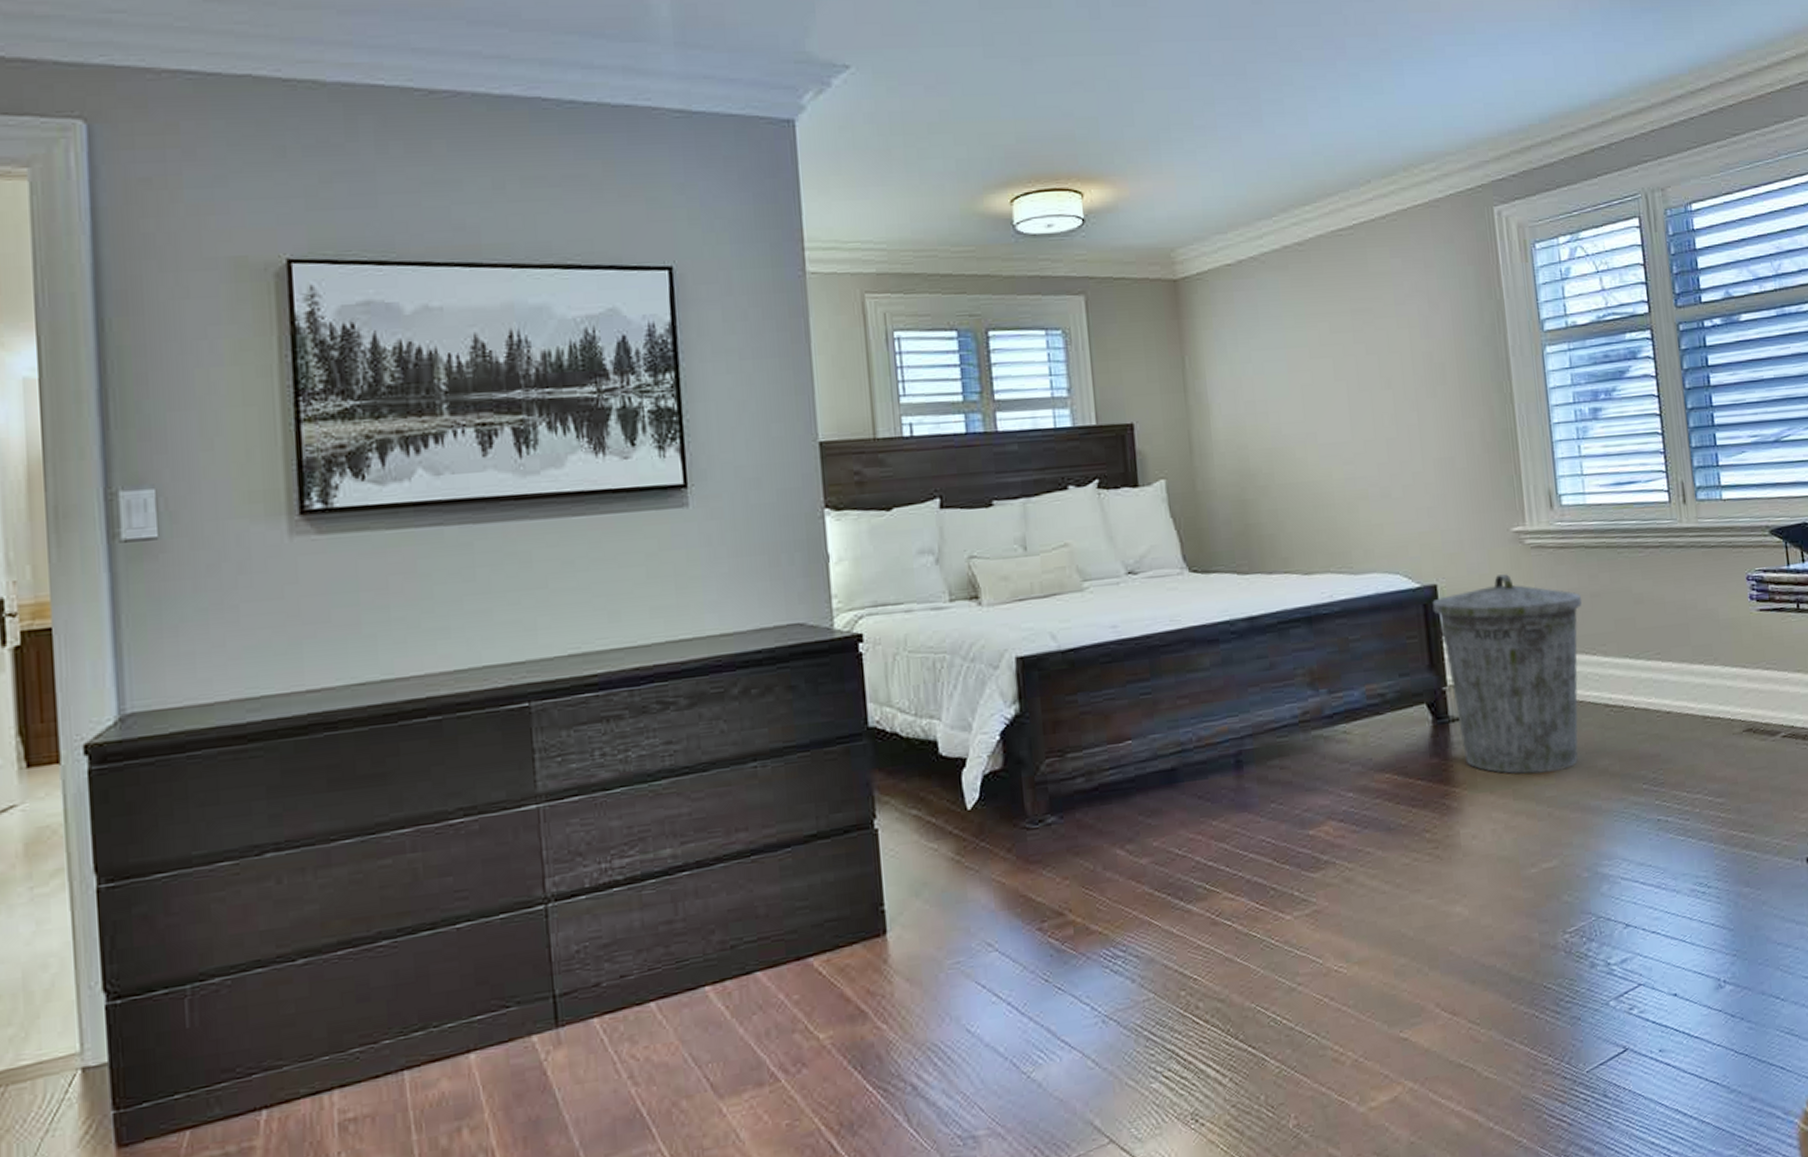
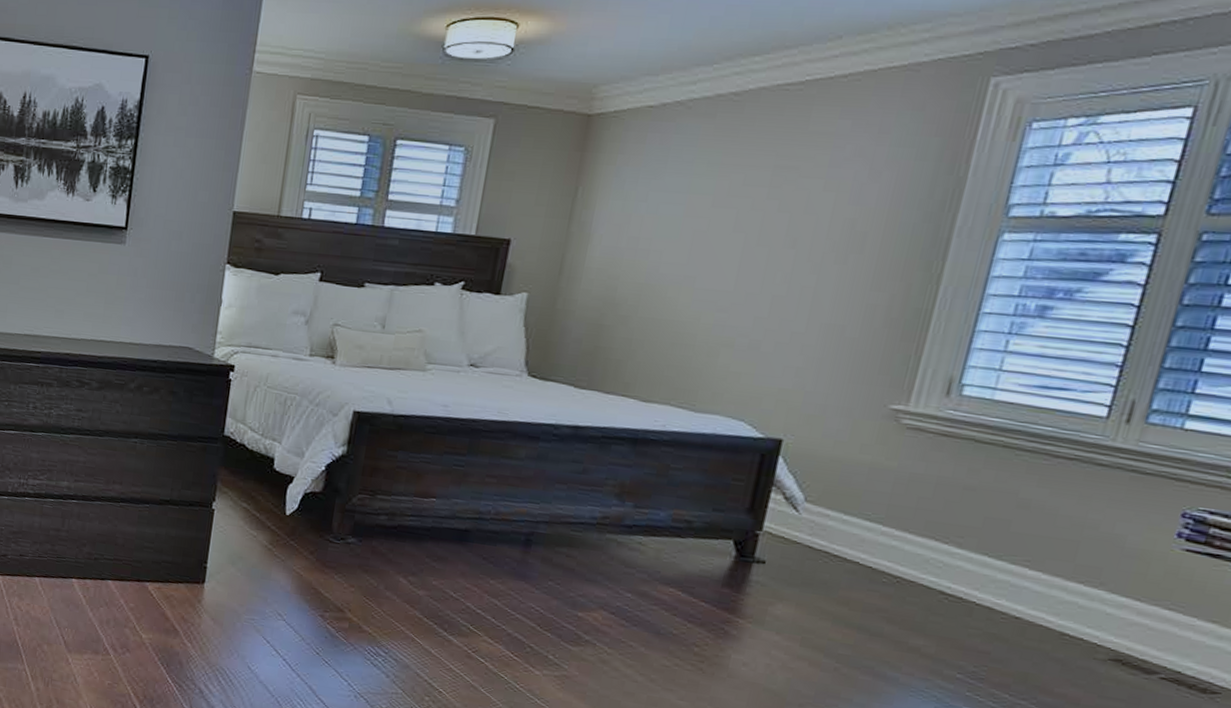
trash can: present [1432,574,1582,774] -> none [759,445,951,636]

